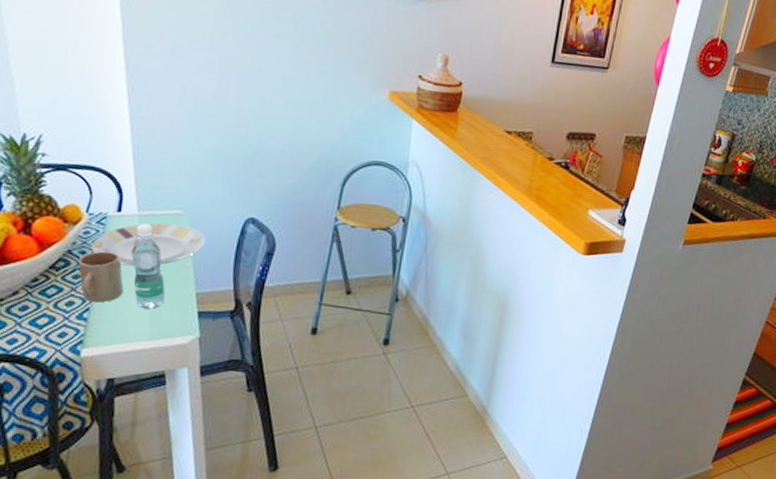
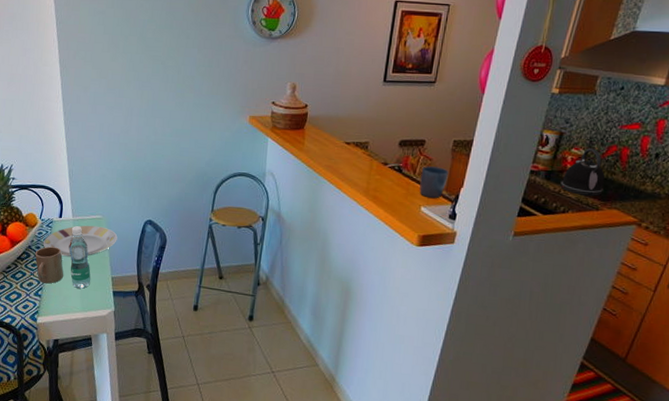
mug: none [587,163,619,201] -> present [419,166,448,199]
kettle: none [730,152,773,204] -> present [560,148,605,196]

